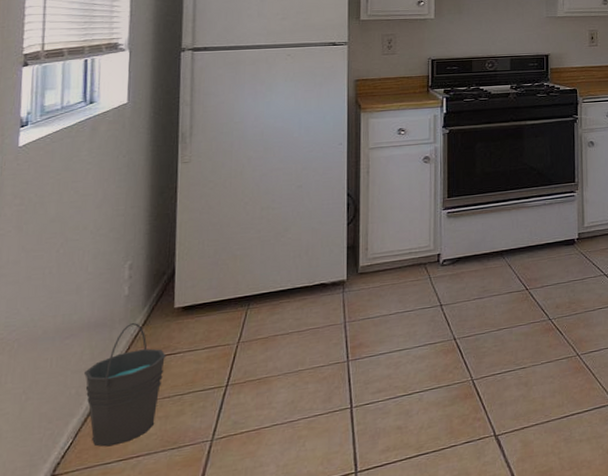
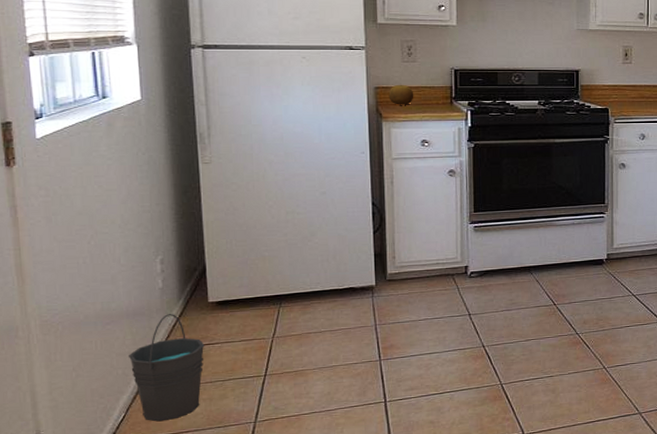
fruit: none [368,76,393,96] -> present [388,84,414,105]

